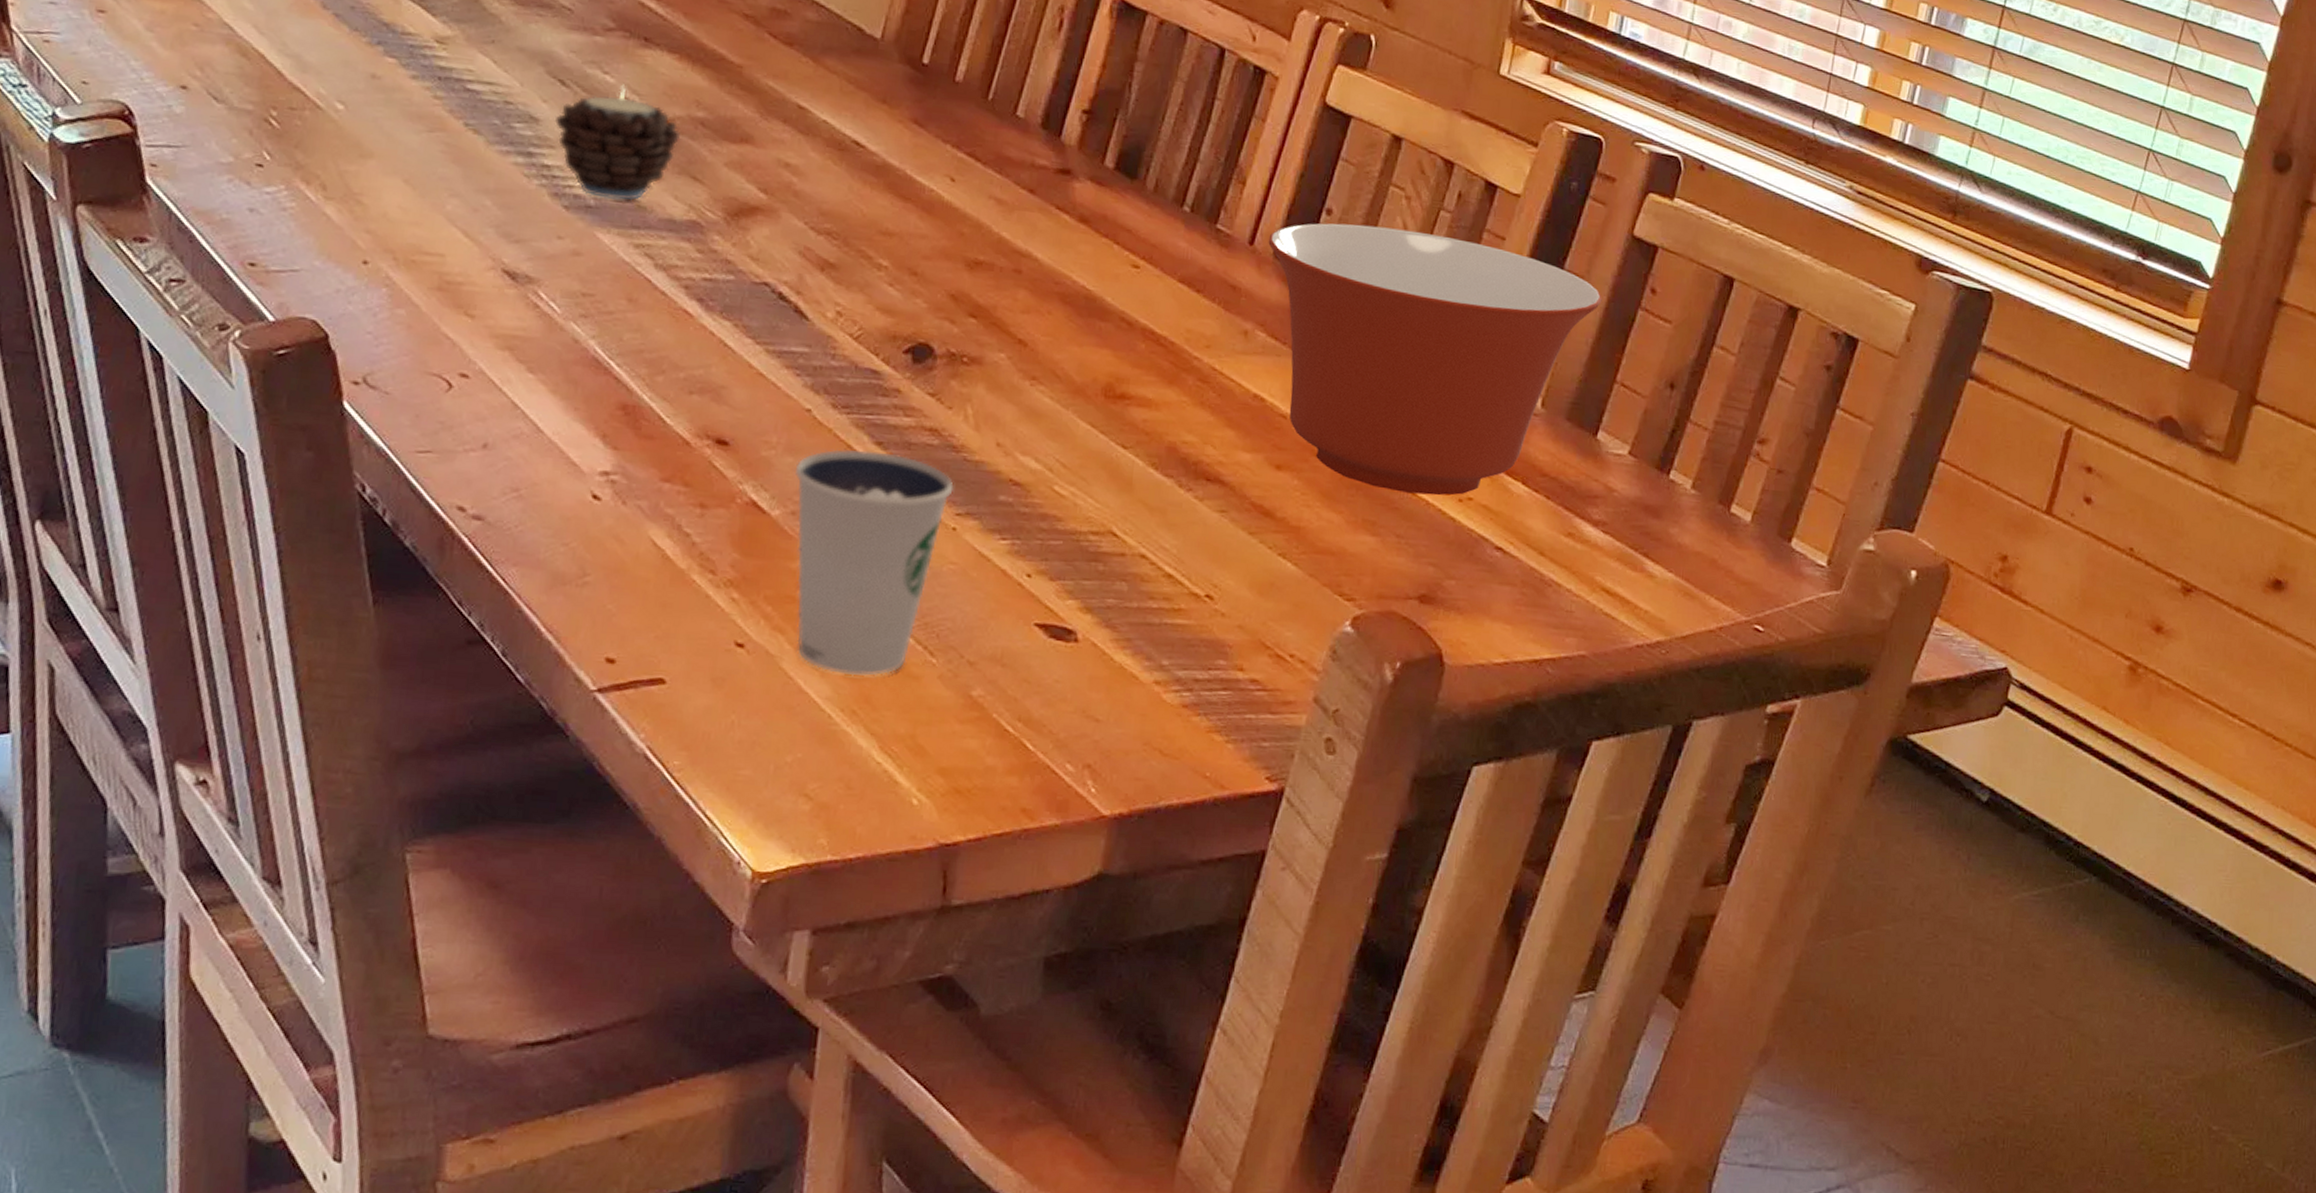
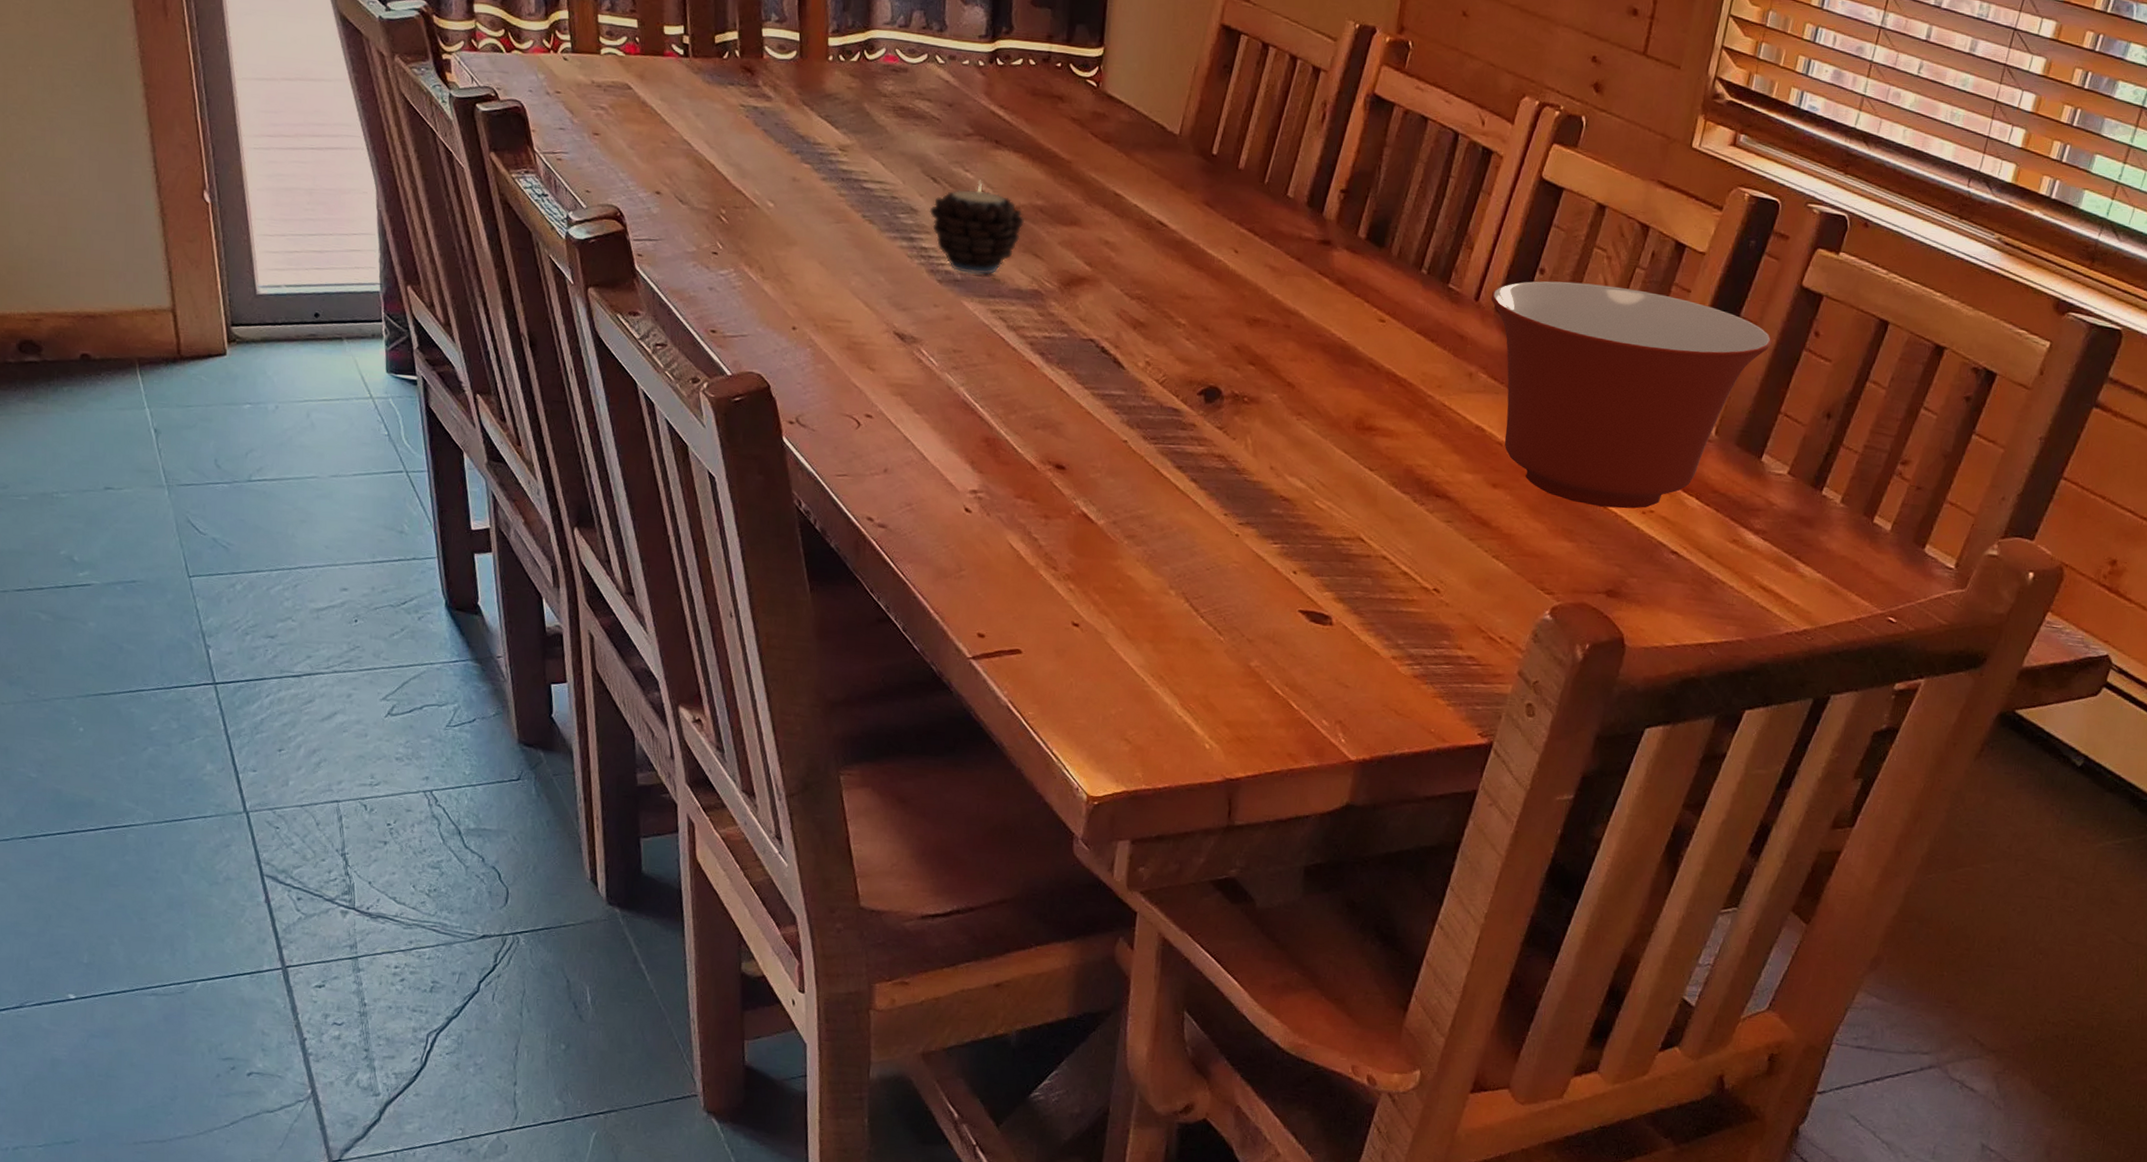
dixie cup: present [794,449,954,676] -> none [1115,472,1237,650]

